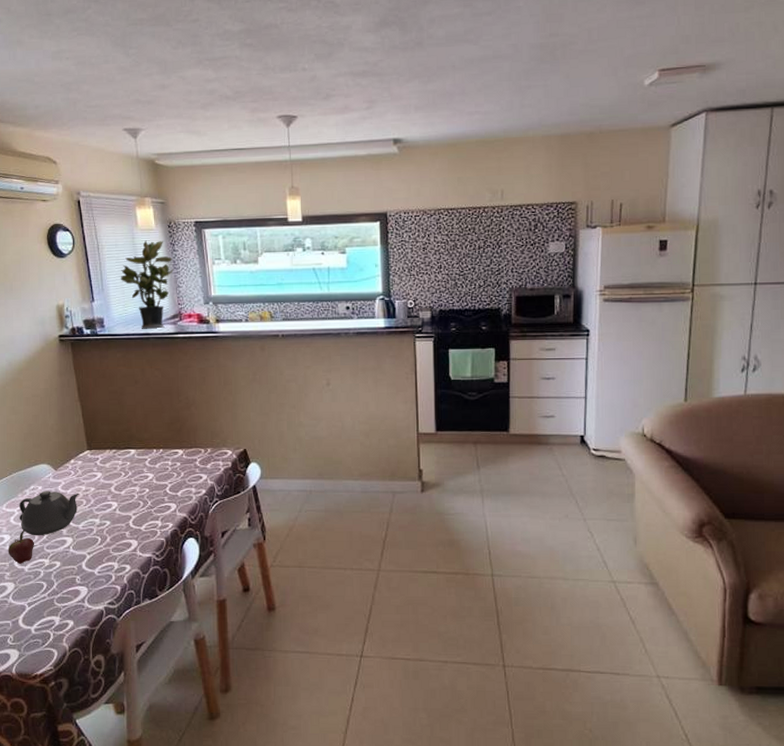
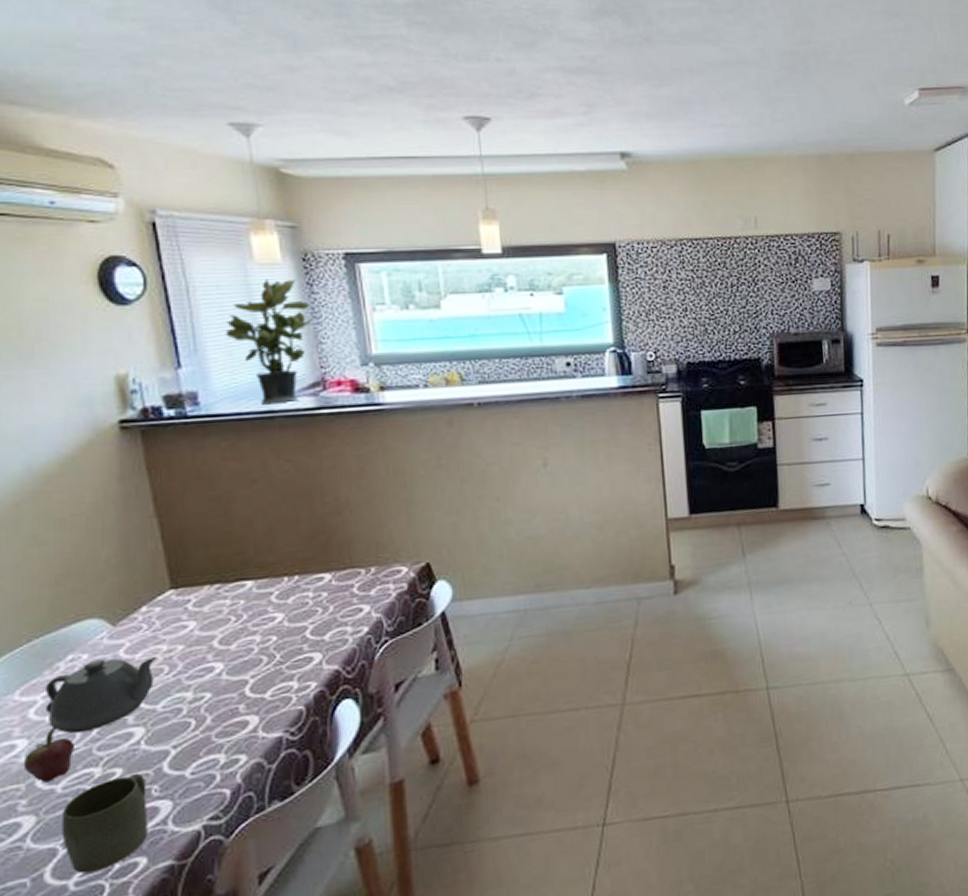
mug: none [27,566,74,624] -> present [61,773,148,874]

